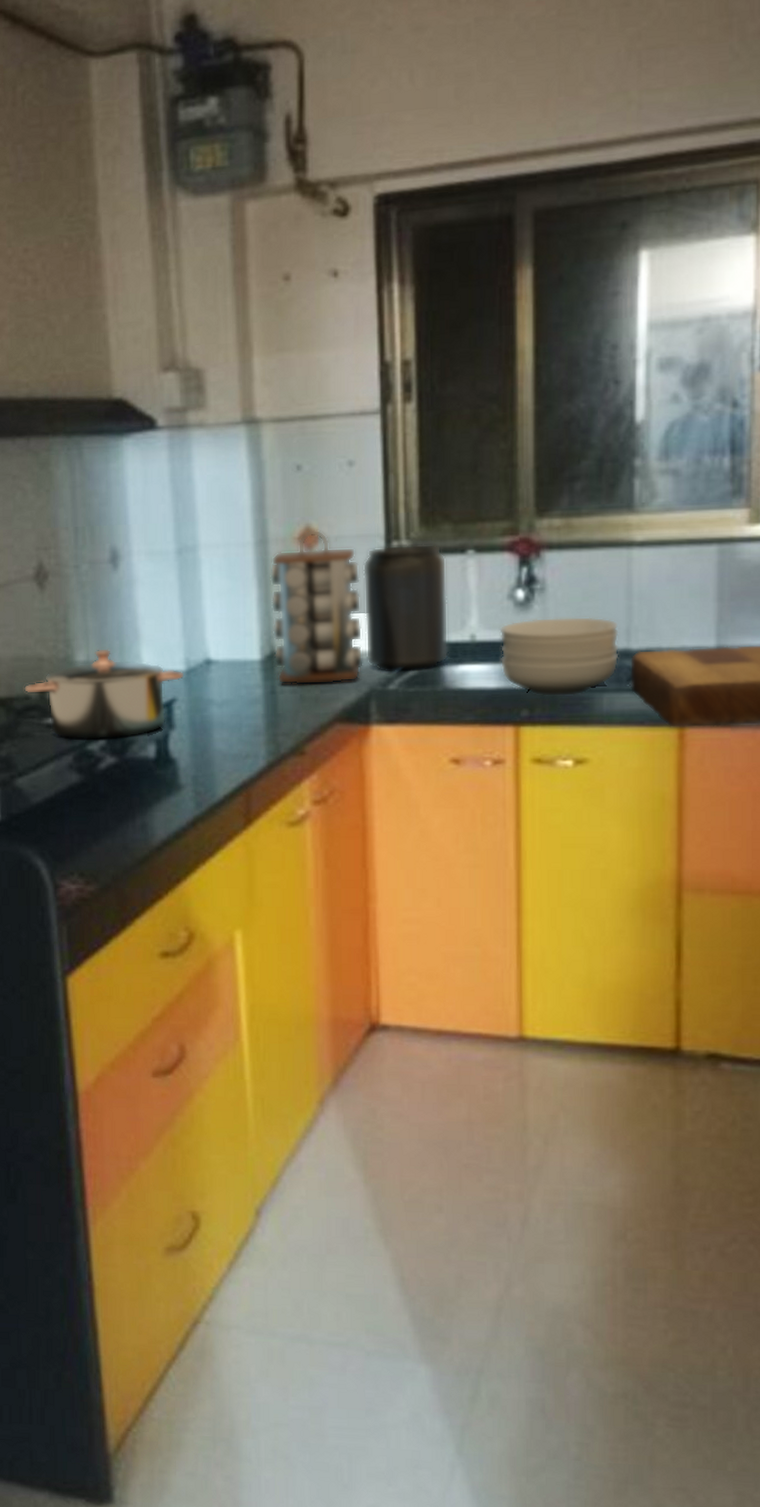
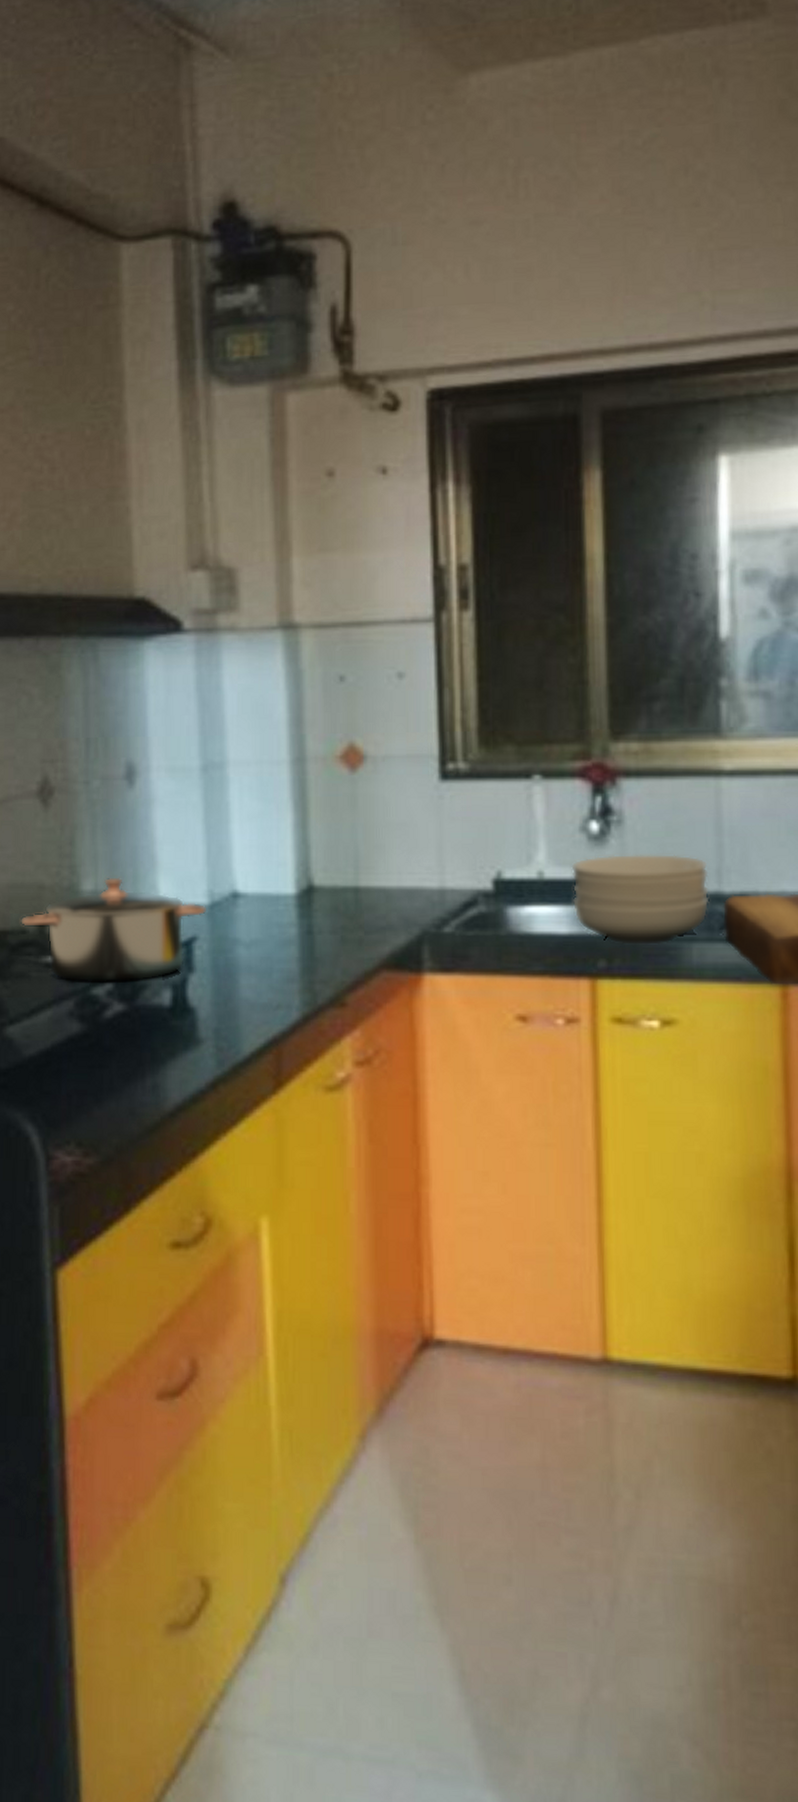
spice rack: present [270,529,363,685] -> none [308,748,414,925]
soda can: present [362,544,449,672] -> none [413,767,513,913]

